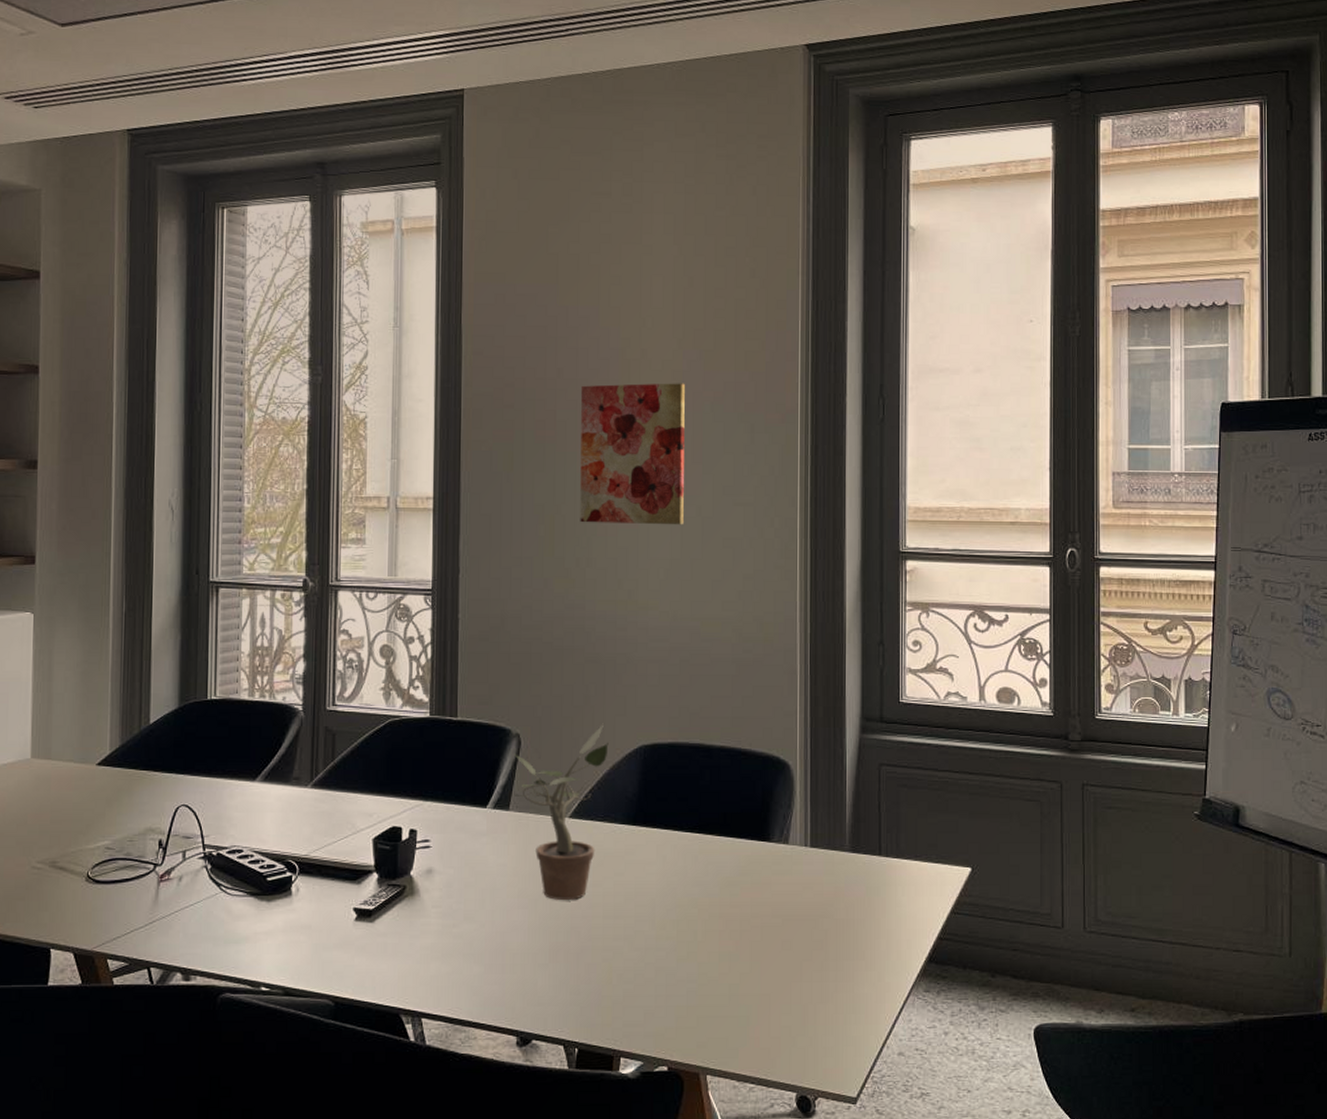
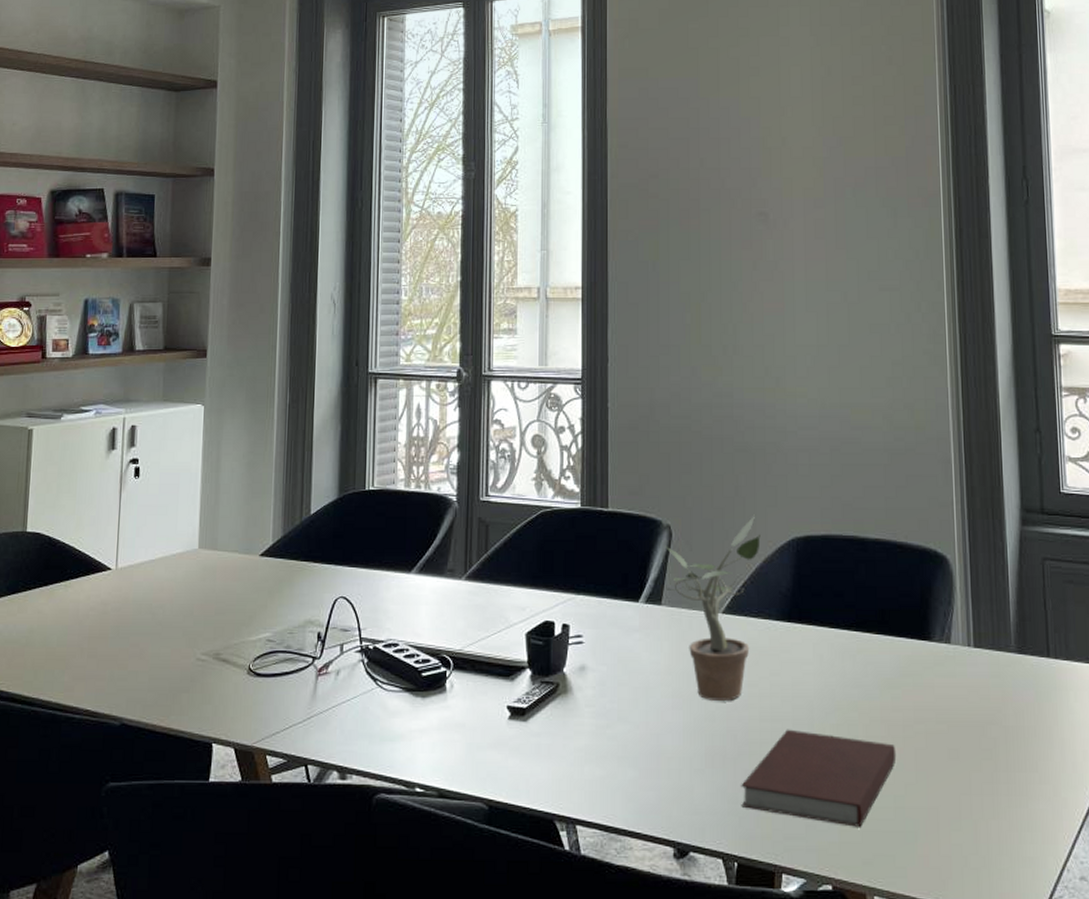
wall art: present [580,383,685,525] -> none [724,170,829,311]
notebook: none [583,925,733,1013] -> present [741,729,897,827]

